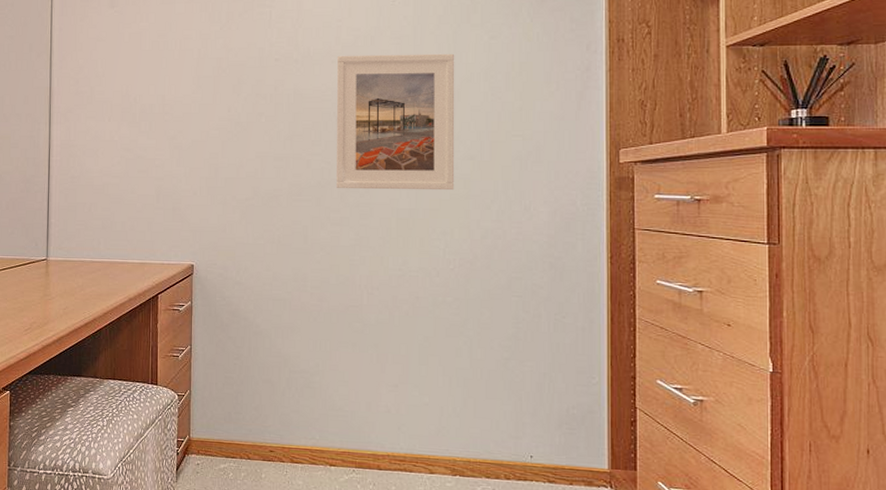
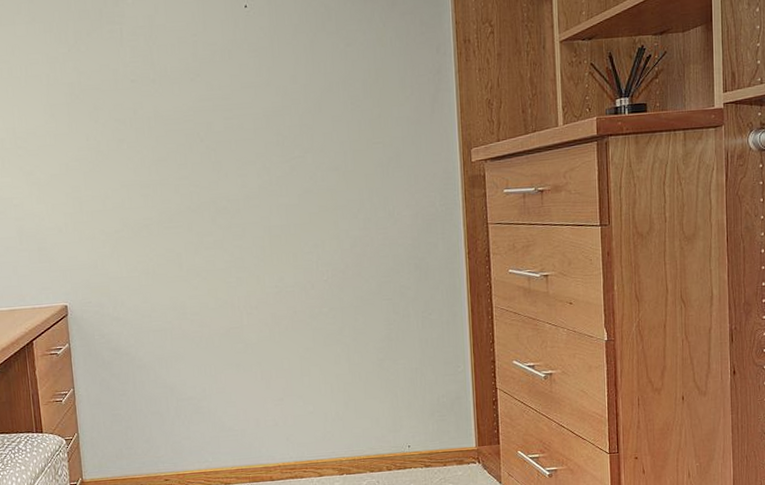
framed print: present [337,53,455,191] -> none [196,63,323,212]

